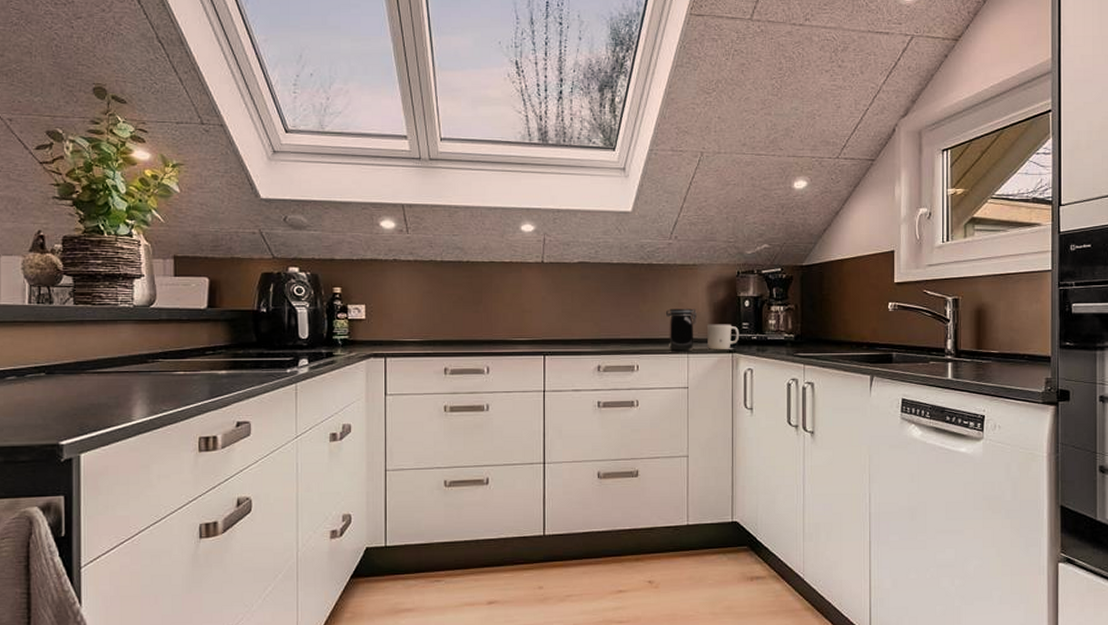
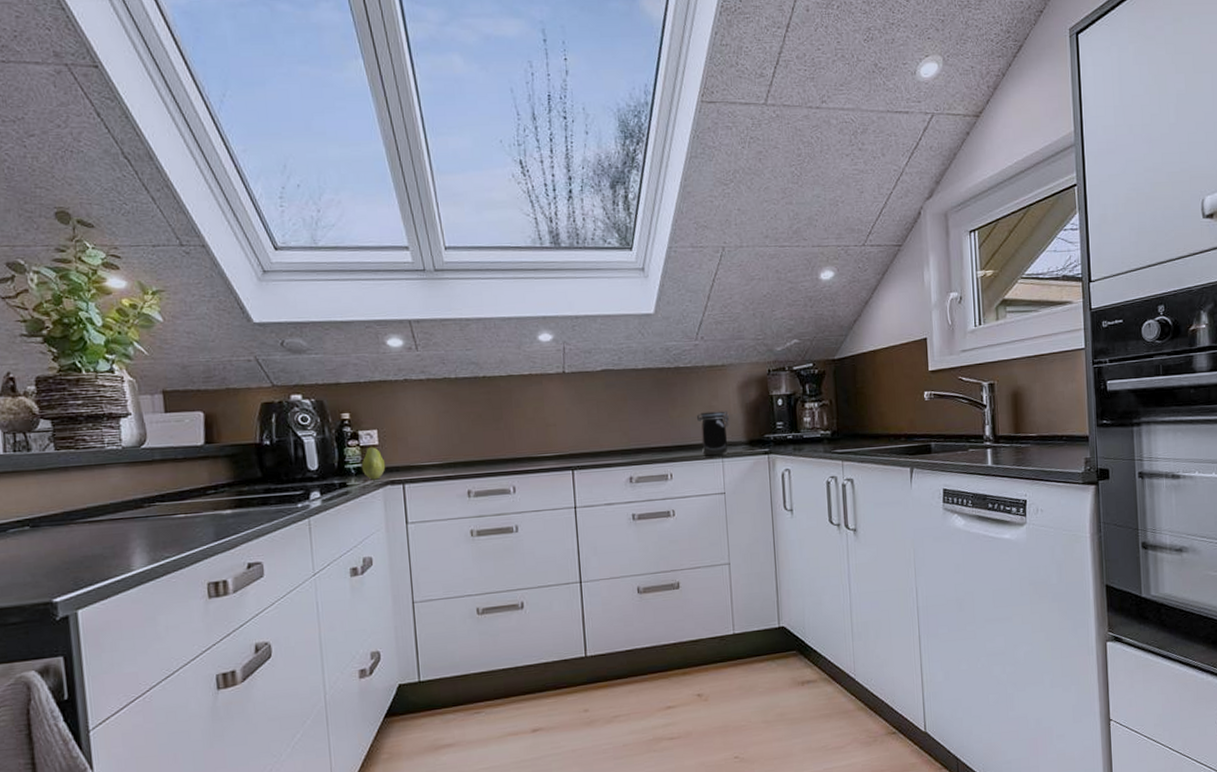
fruit: none [348,320,370,352] -> present [361,446,386,480]
mug: present [706,324,740,349] -> none [739,424,775,452]

